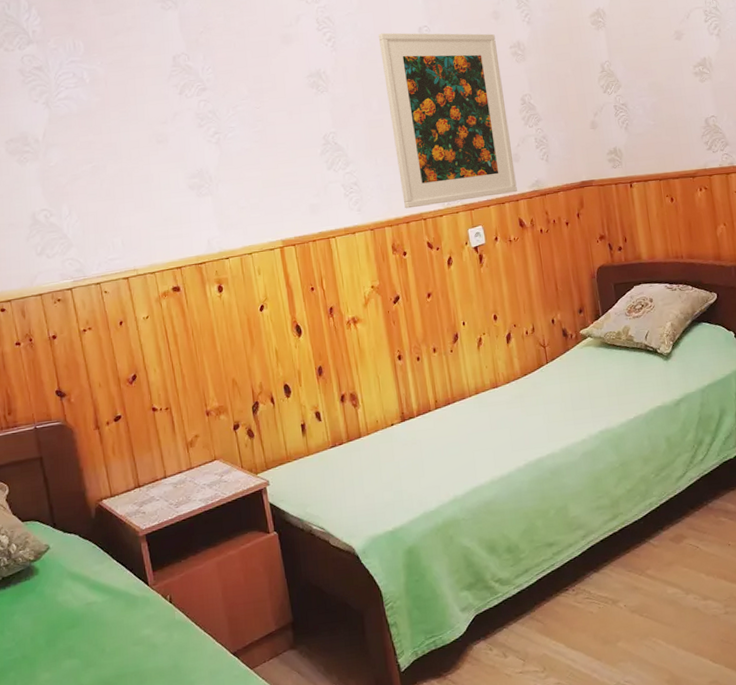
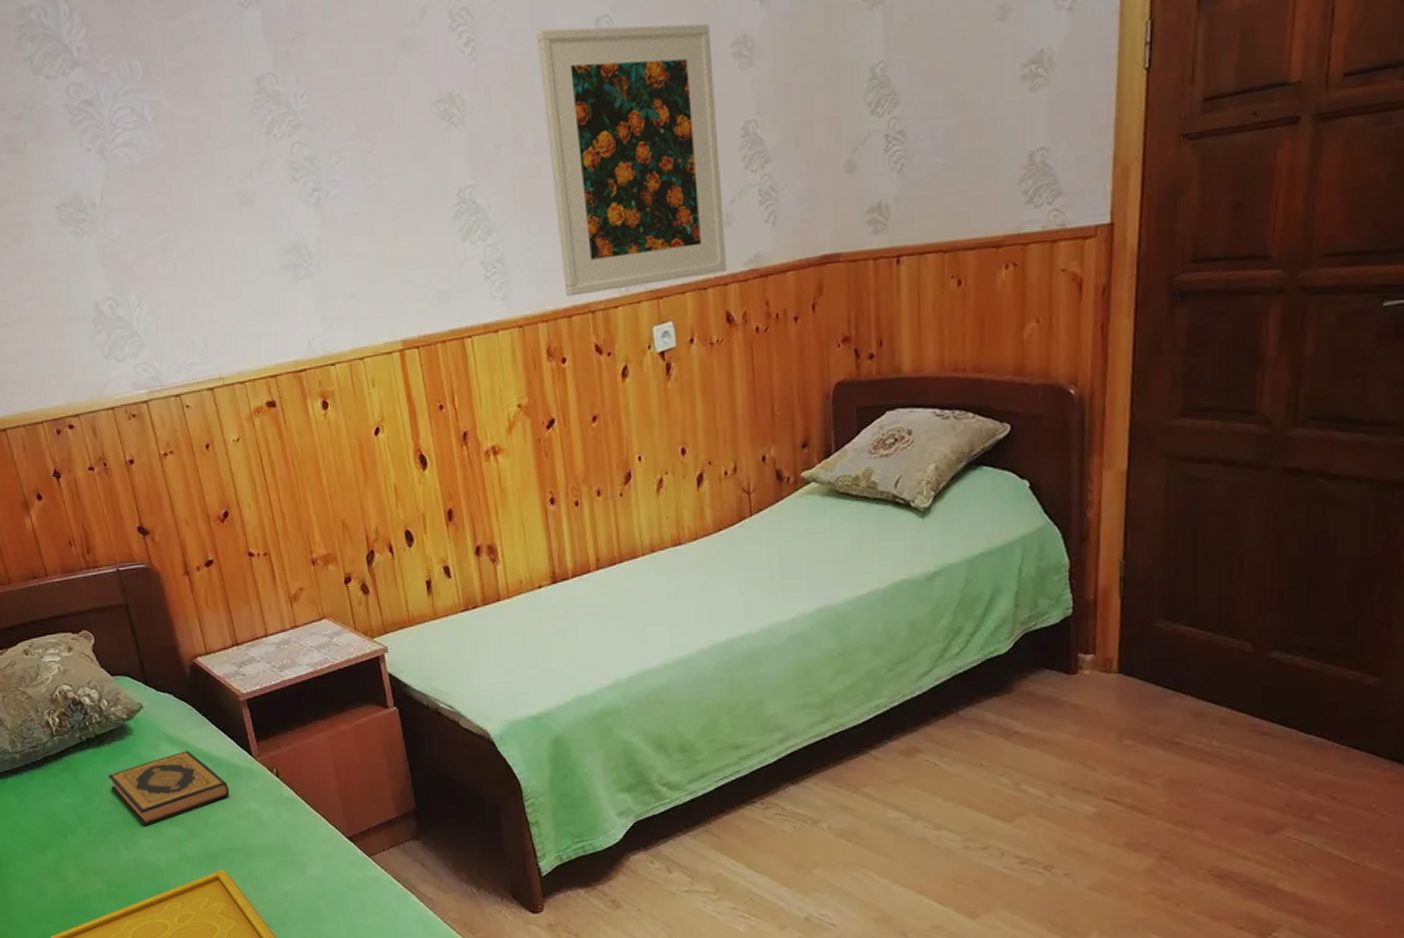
hardback book: none [12,585,126,661] -> present [108,750,230,826]

